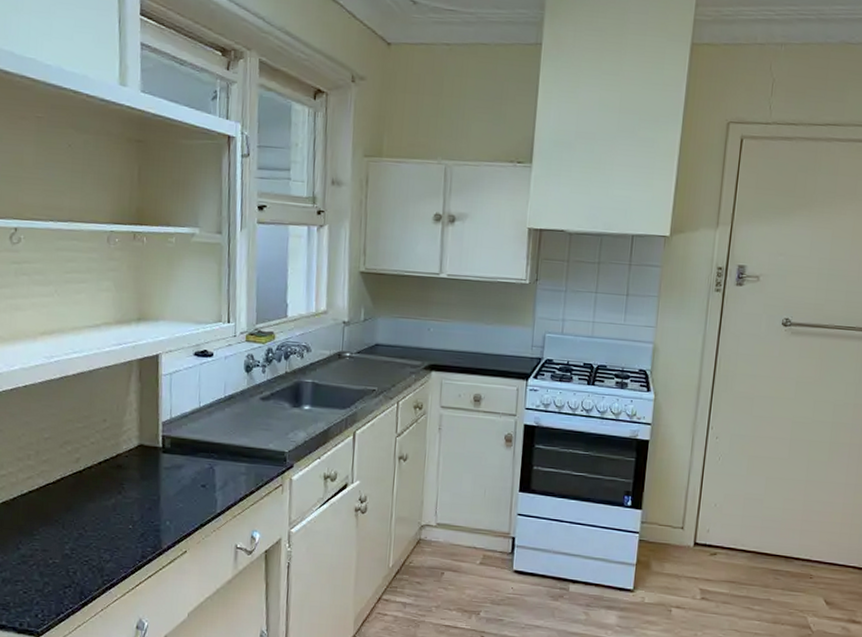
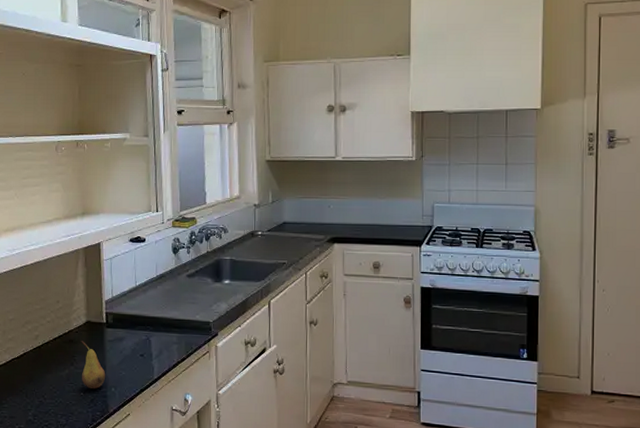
fruit: none [131,465,160,522] -> present [81,340,106,389]

